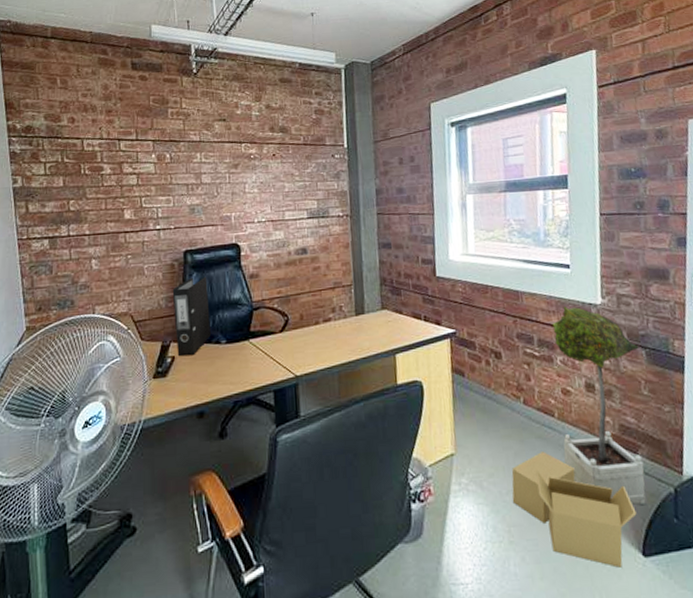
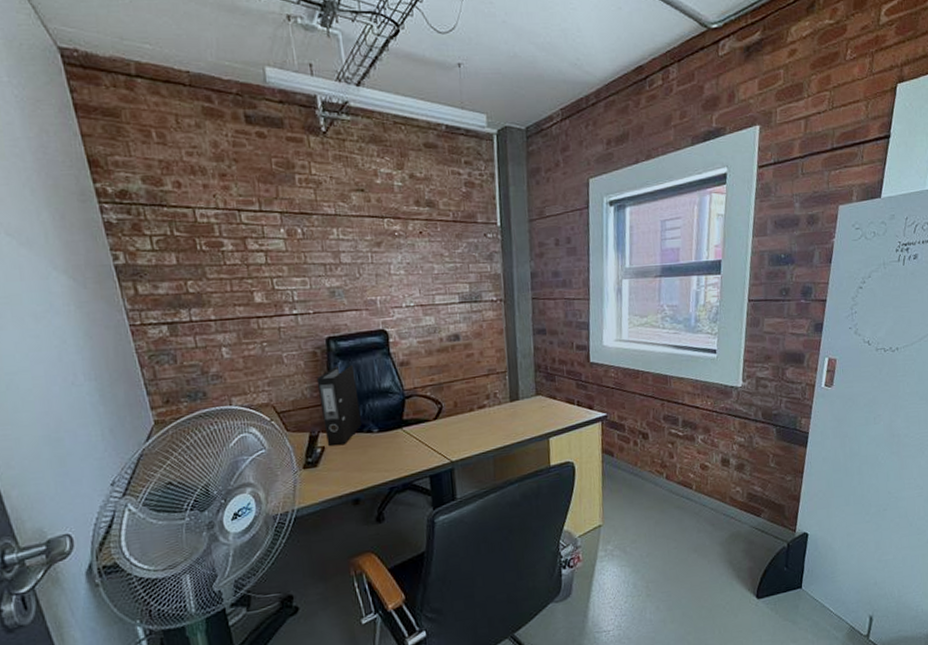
cardboard box: present [511,451,637,568] -> none [651,519,755,609]
potted tree: present [552,307,647,505] -> none [696,390,771,559]

